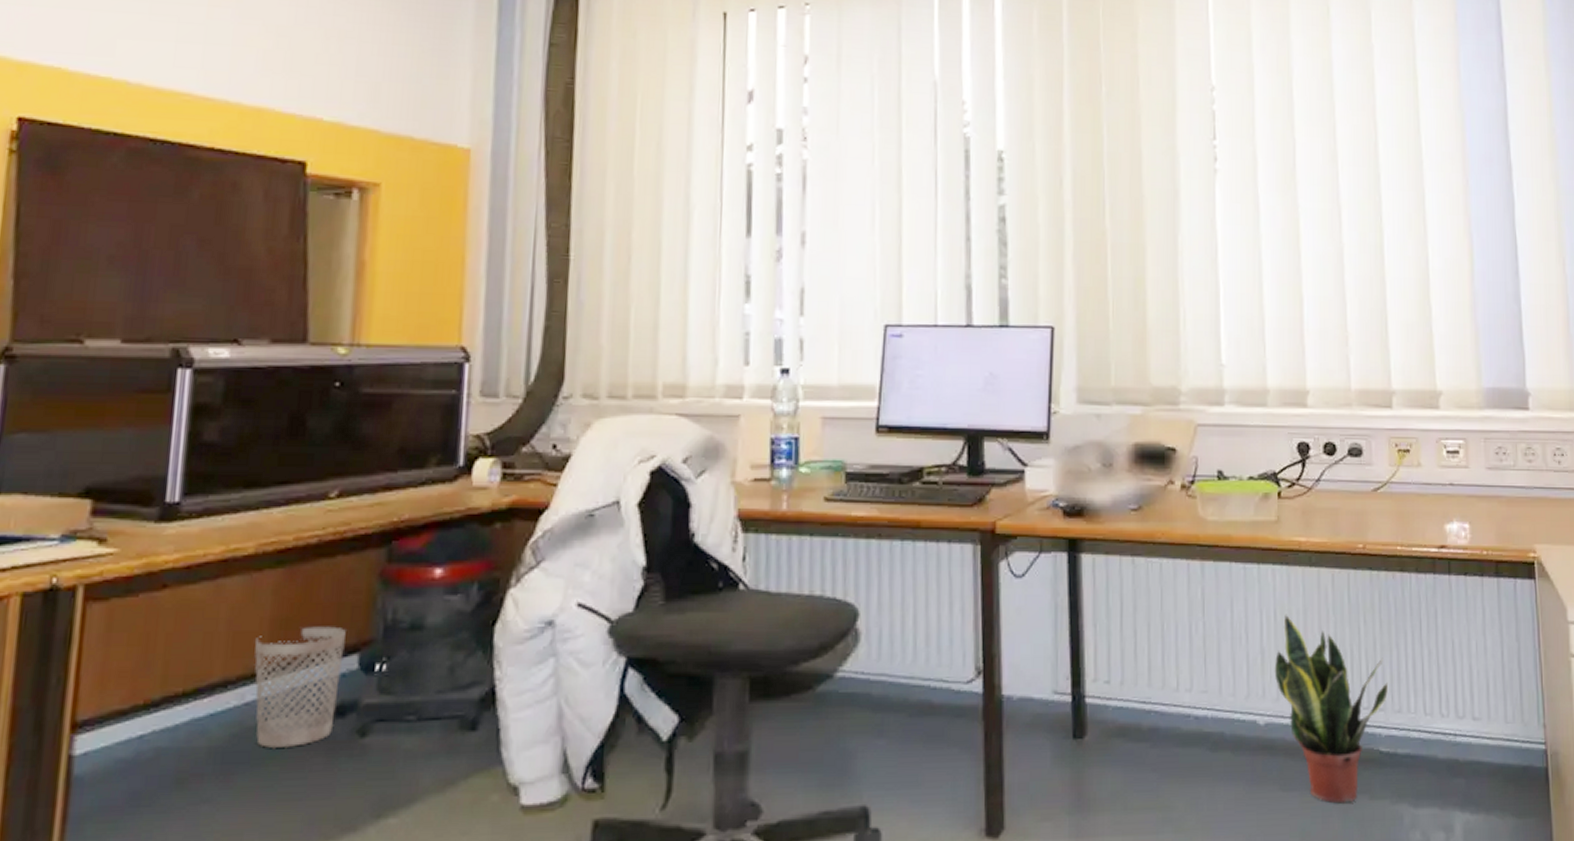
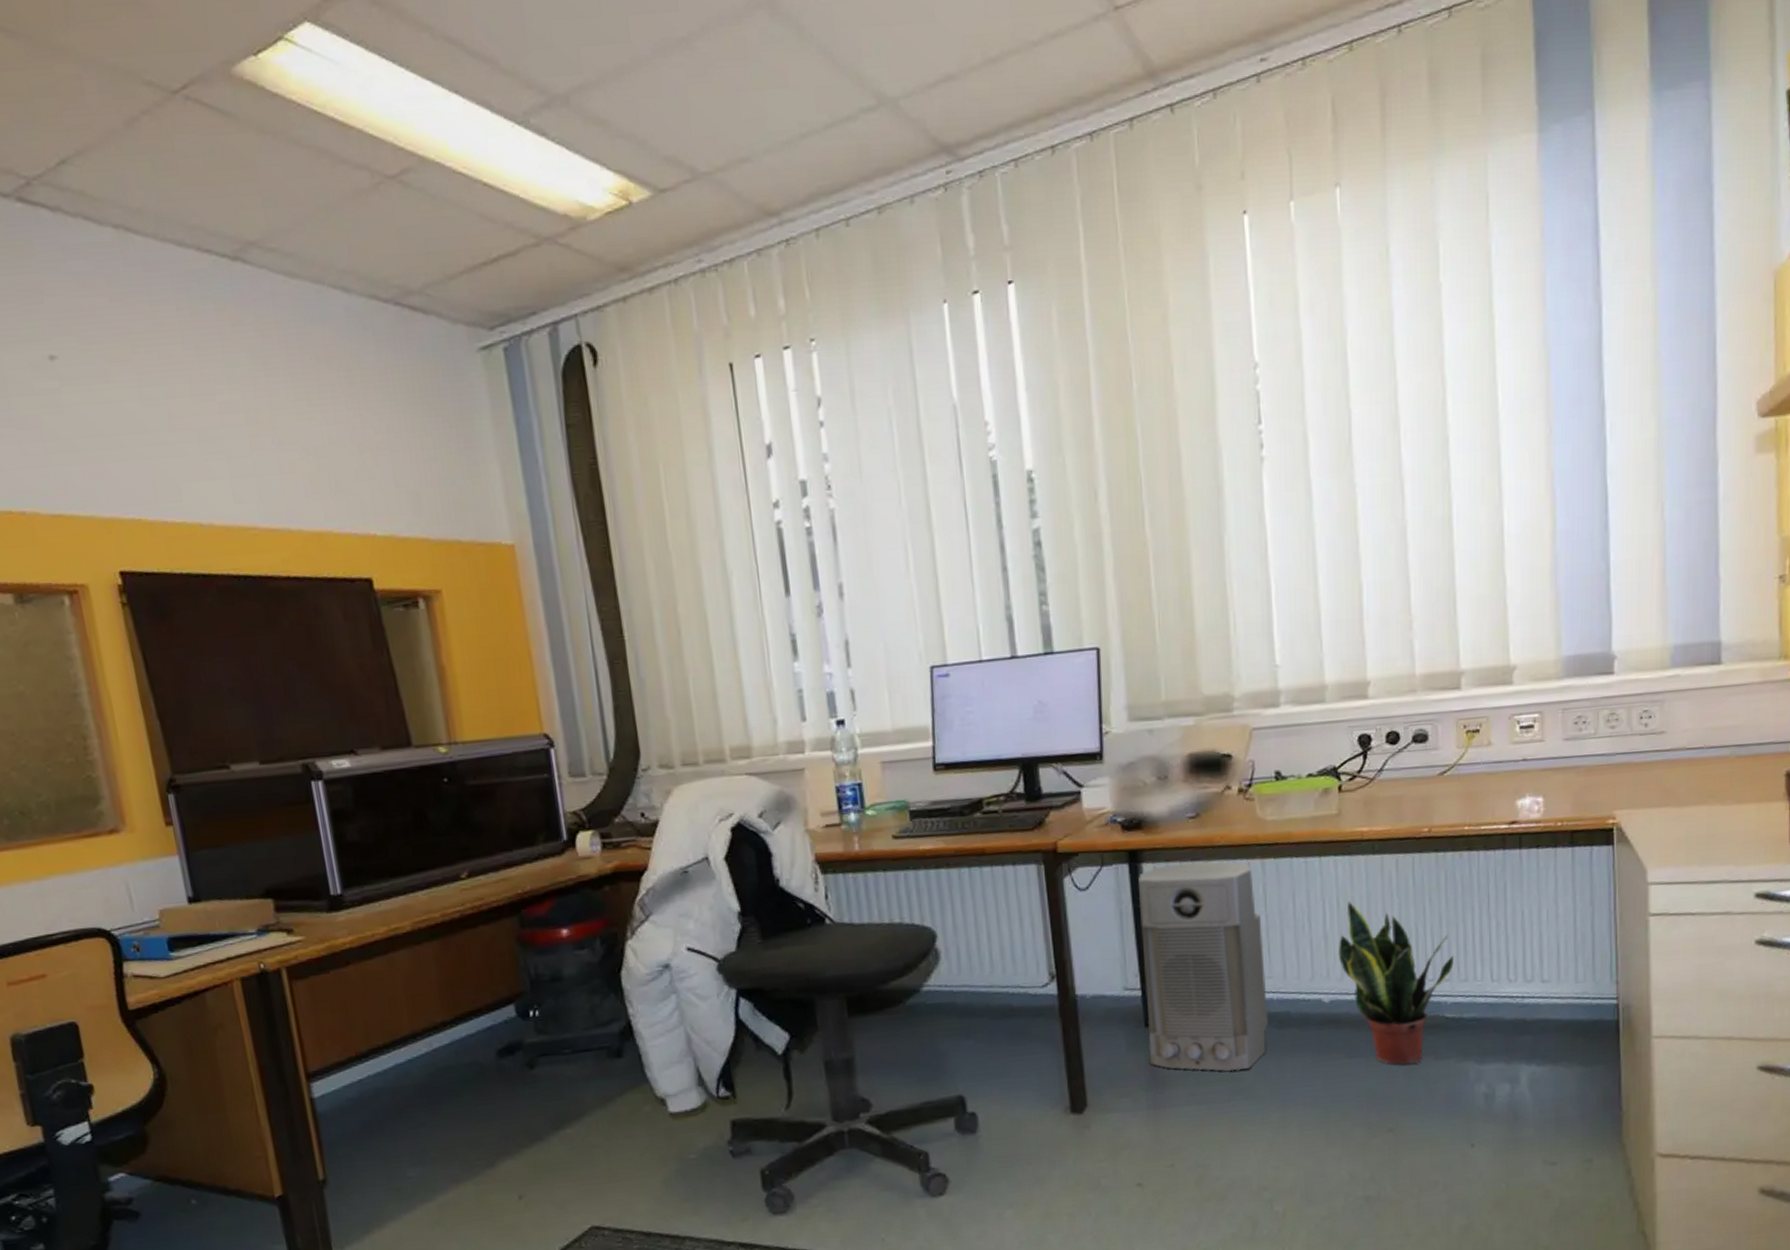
wastebasket: present [254,626,346,749] -> none [430,983,507,1083]
air purifier: none [1075,557,1202,798] -> present [1138,861,1268,1071]

